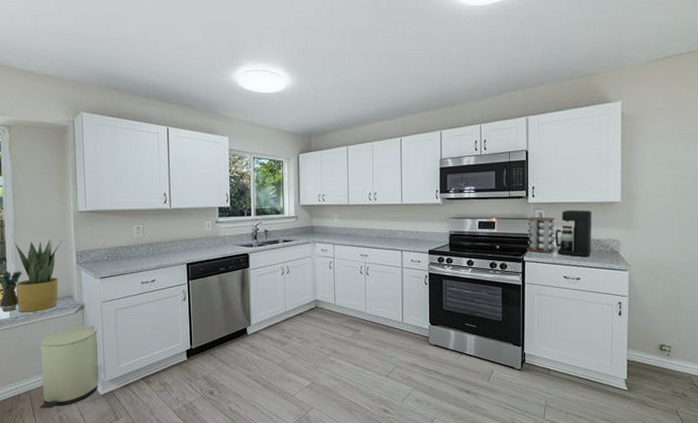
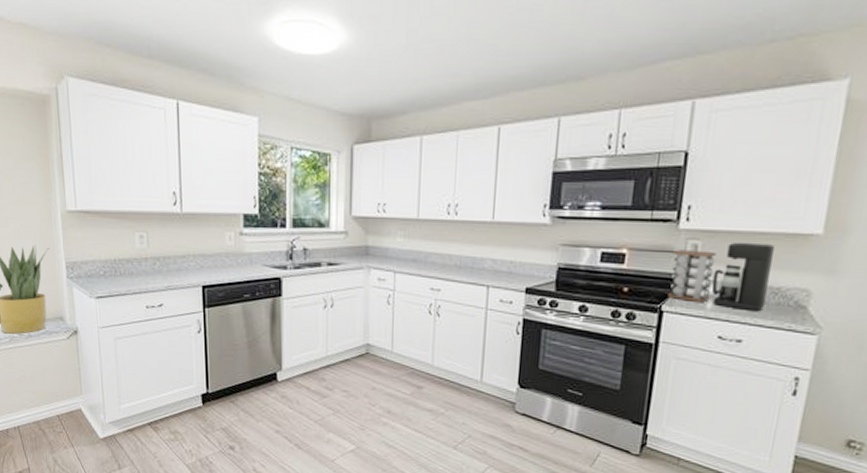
pedal bin: present [40,325,99,409] -> none [29,354,98,449]

